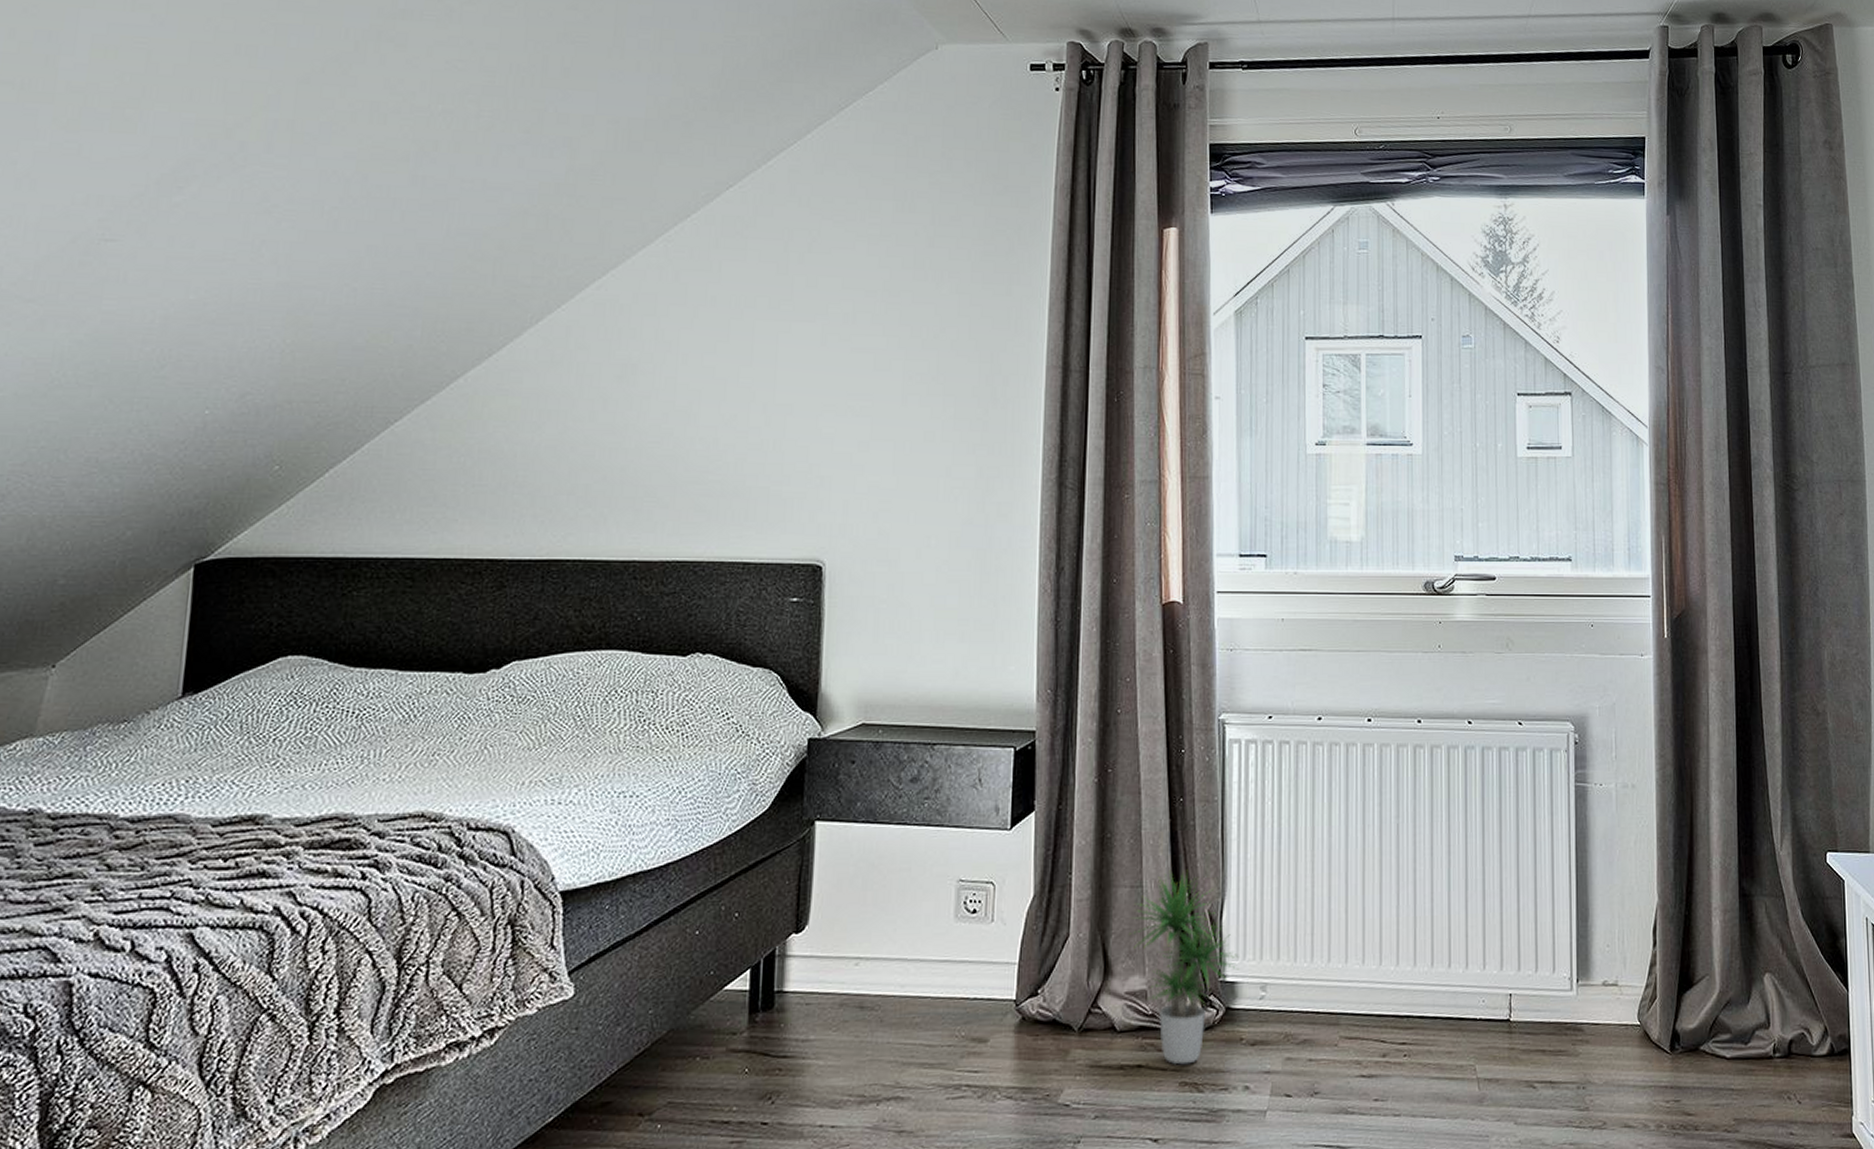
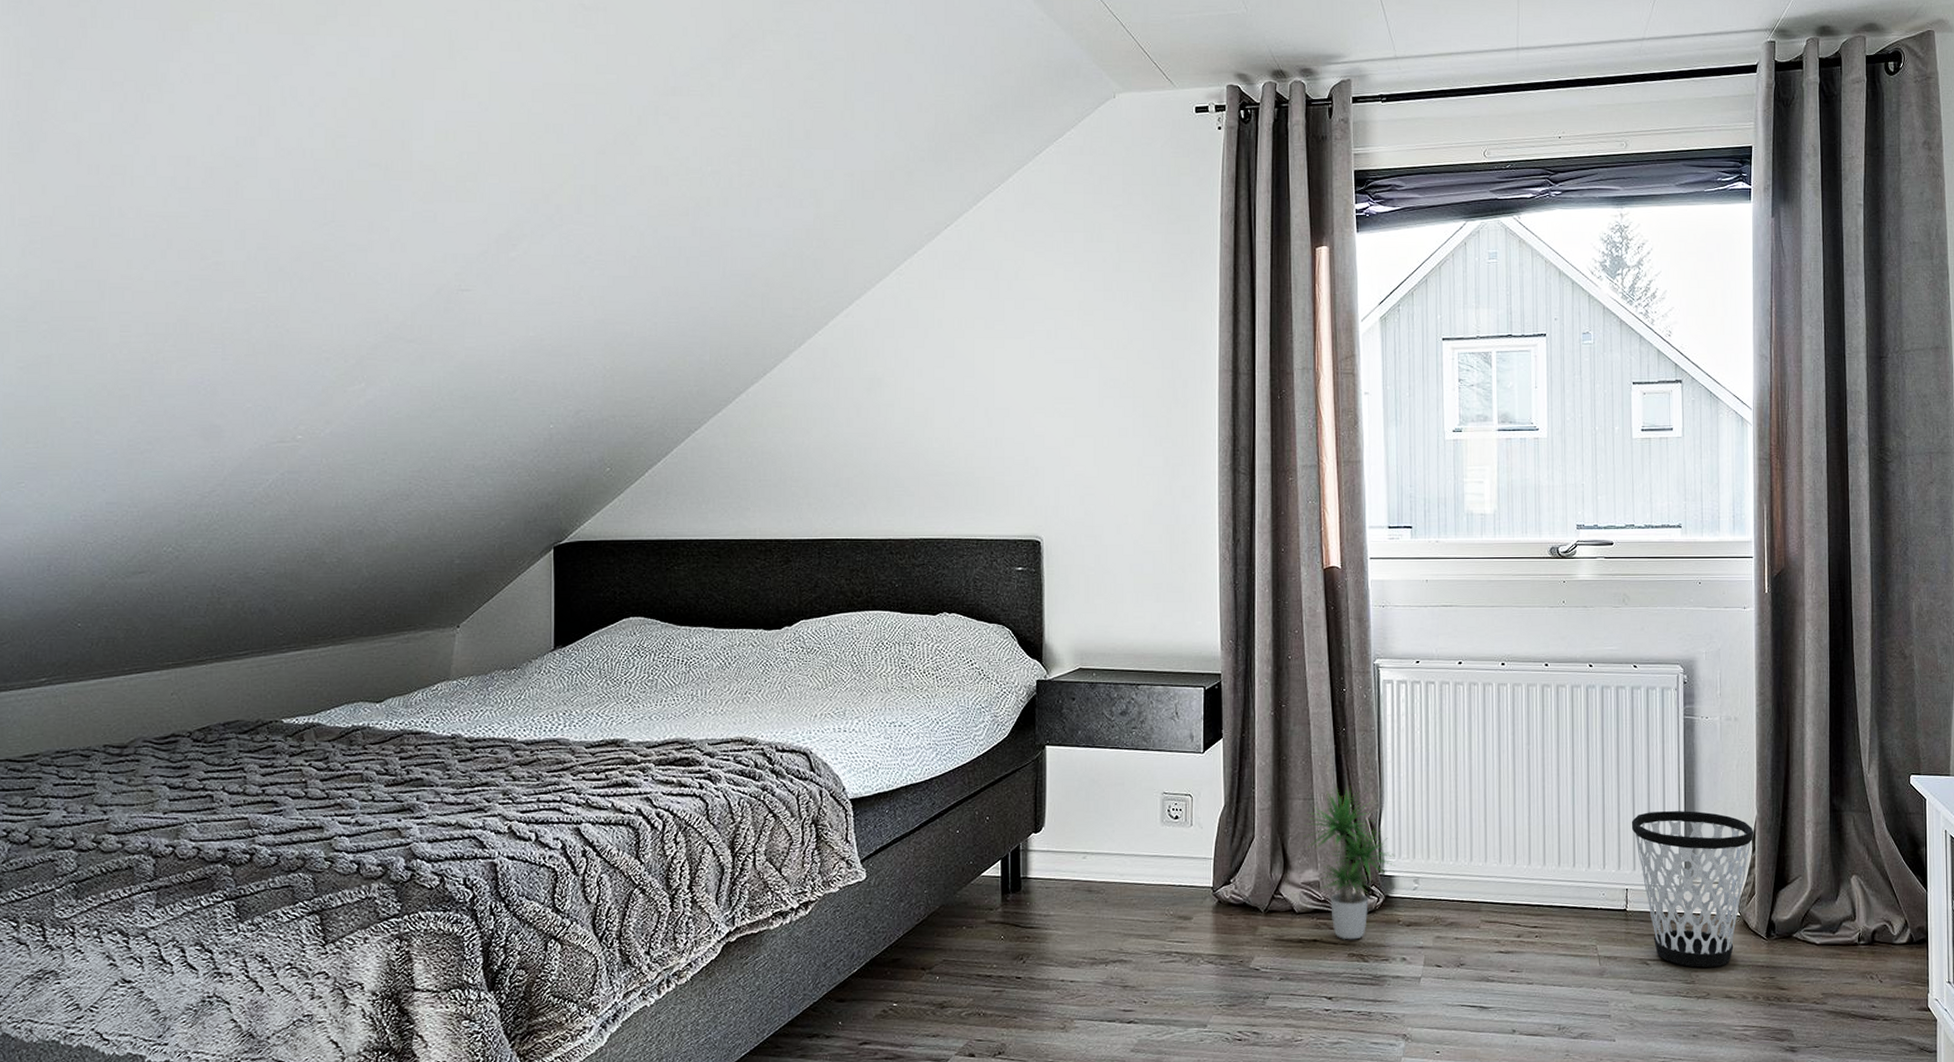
wastebasket: none [1515,897,1655,1090] -> present [1631,811,1754,968]

